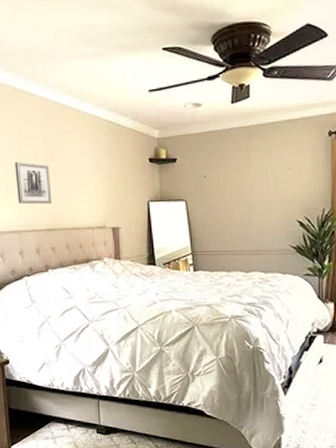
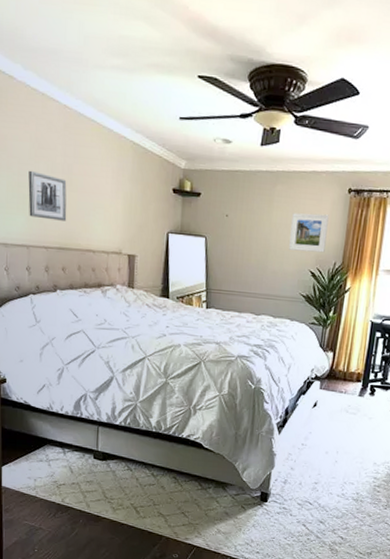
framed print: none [272,161,311,202] -> present [289,213,329,253]

